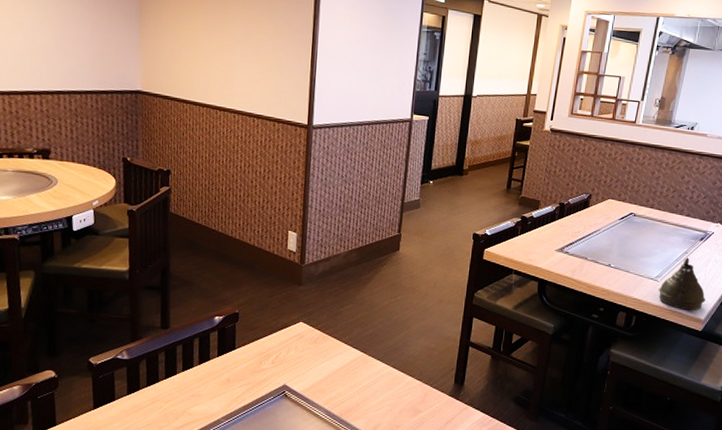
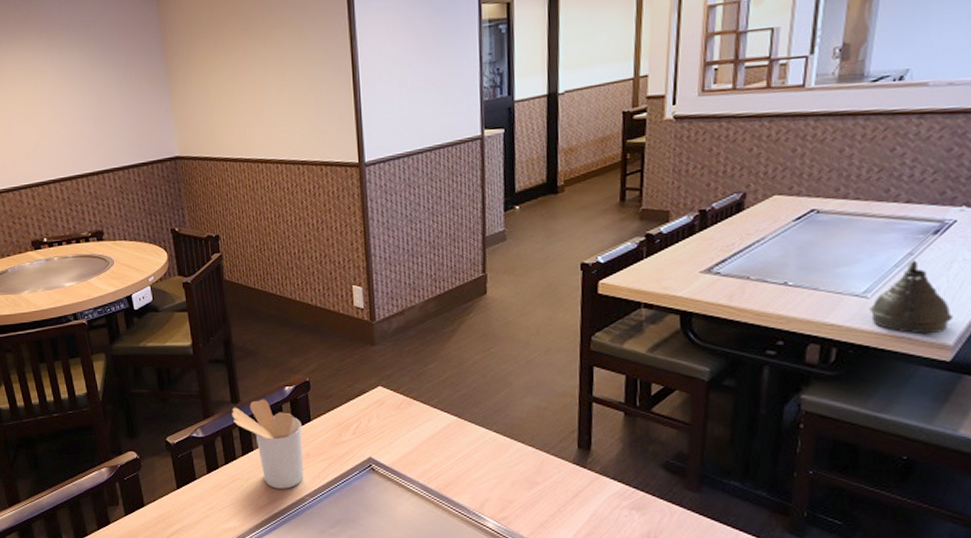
utensil holder: none [160,326,226,411] -> present [232,399,303,489]

